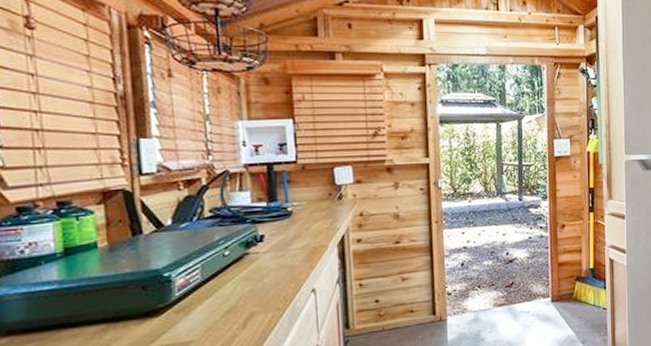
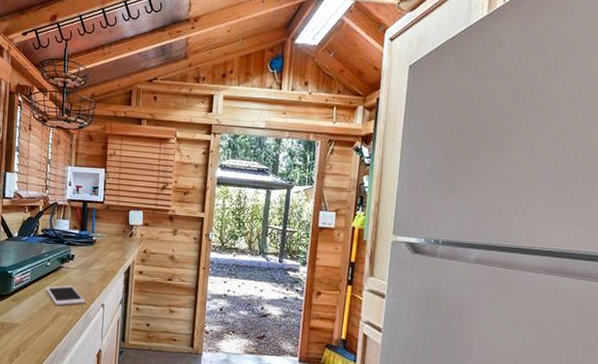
cell phone: none [226,274,289,305] -> present [45,285,85,306]

